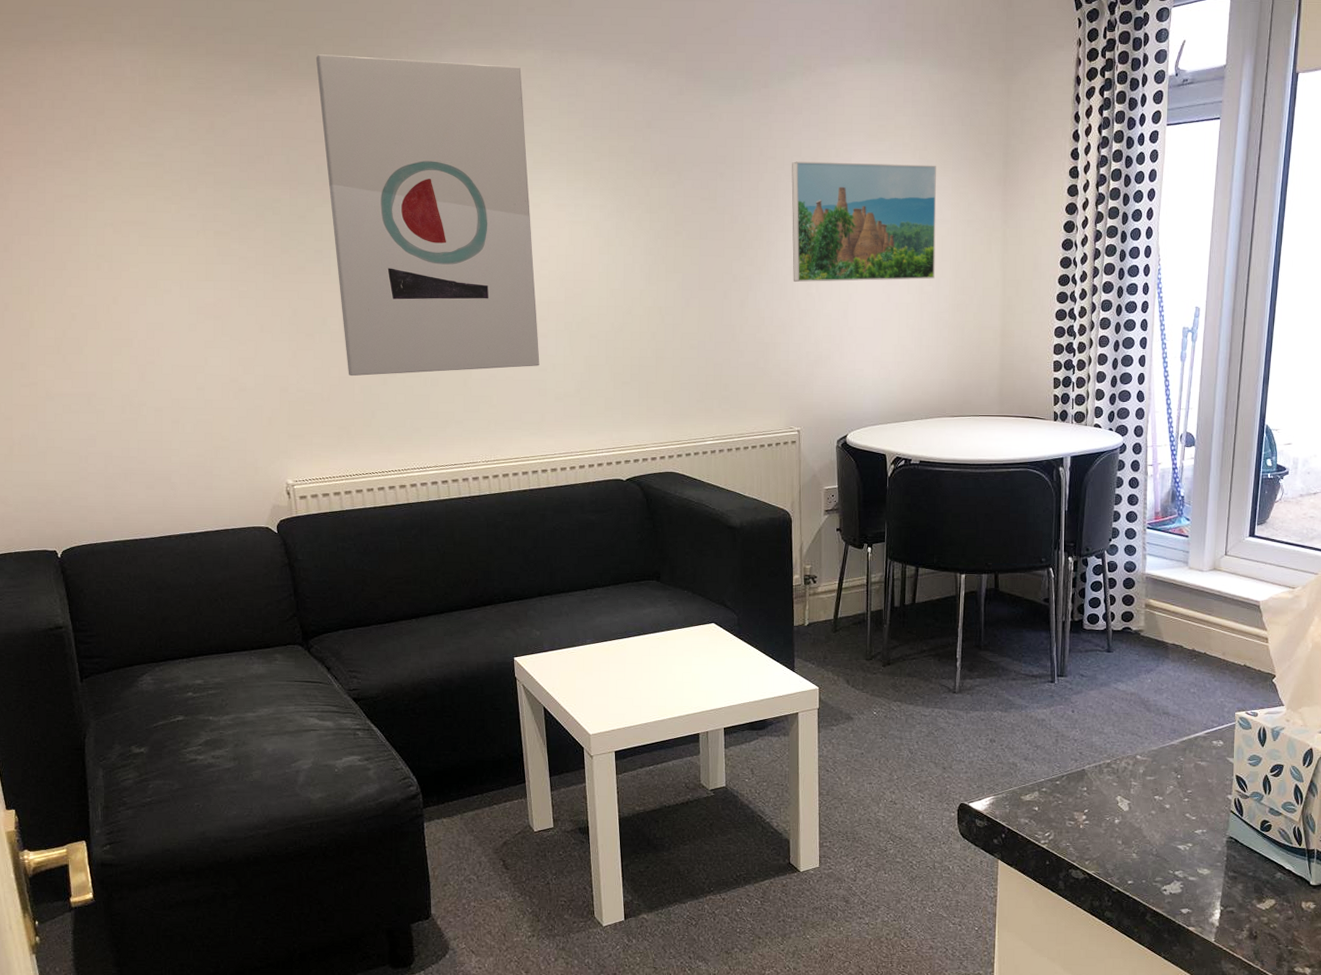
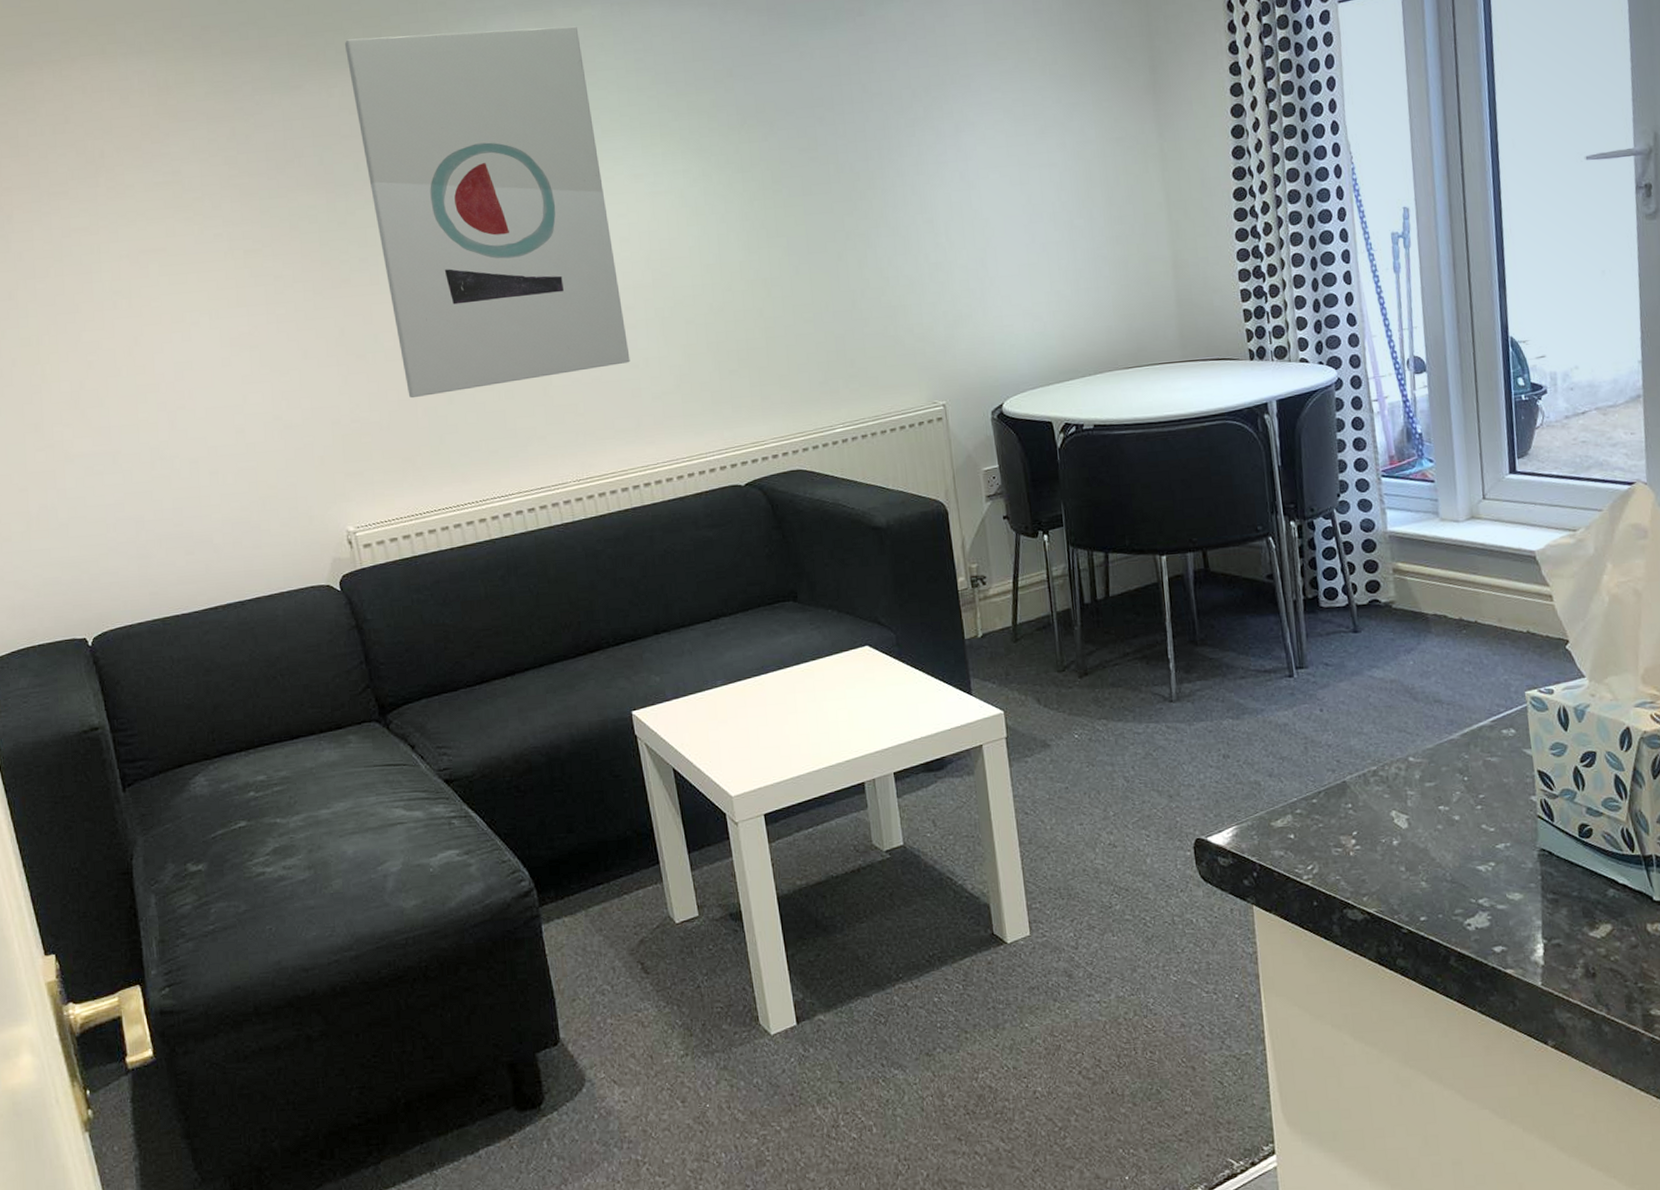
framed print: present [791,161,937,282] -> none [901,79,1085,232]

